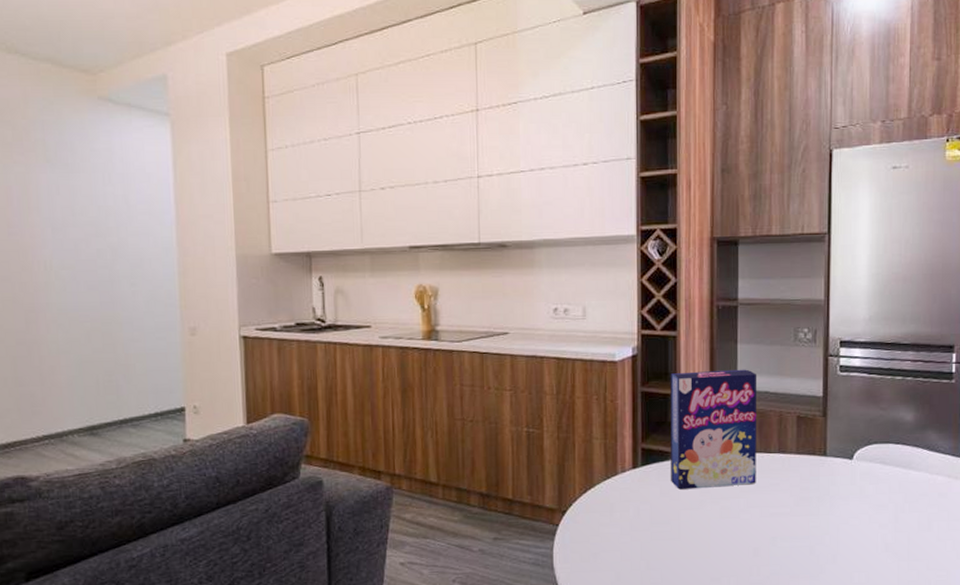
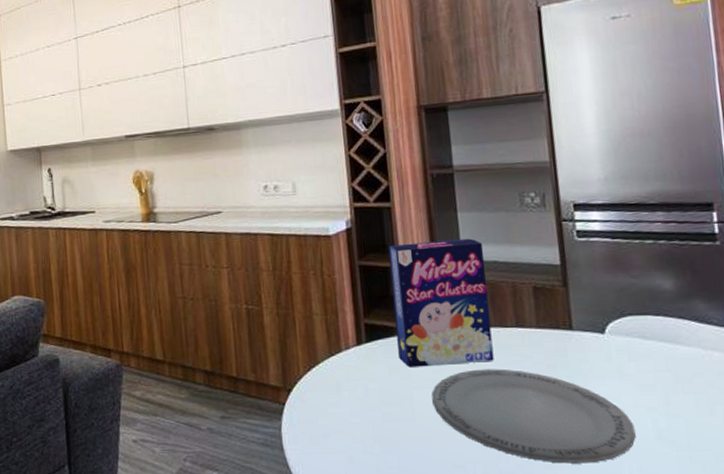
plate: none [698,491,867,575] -> present [432,369,636,464]

